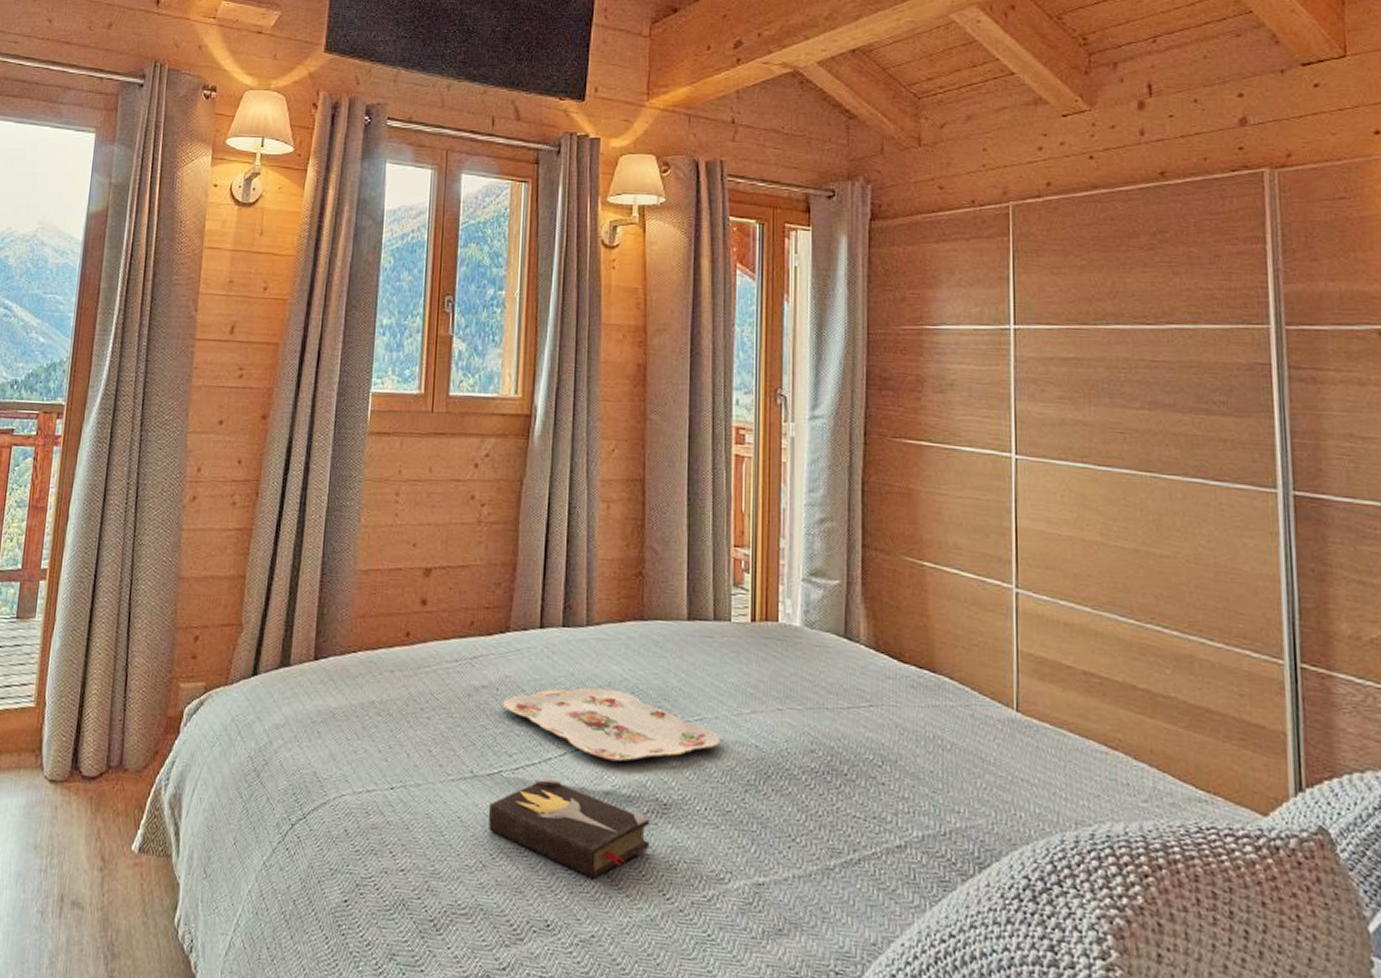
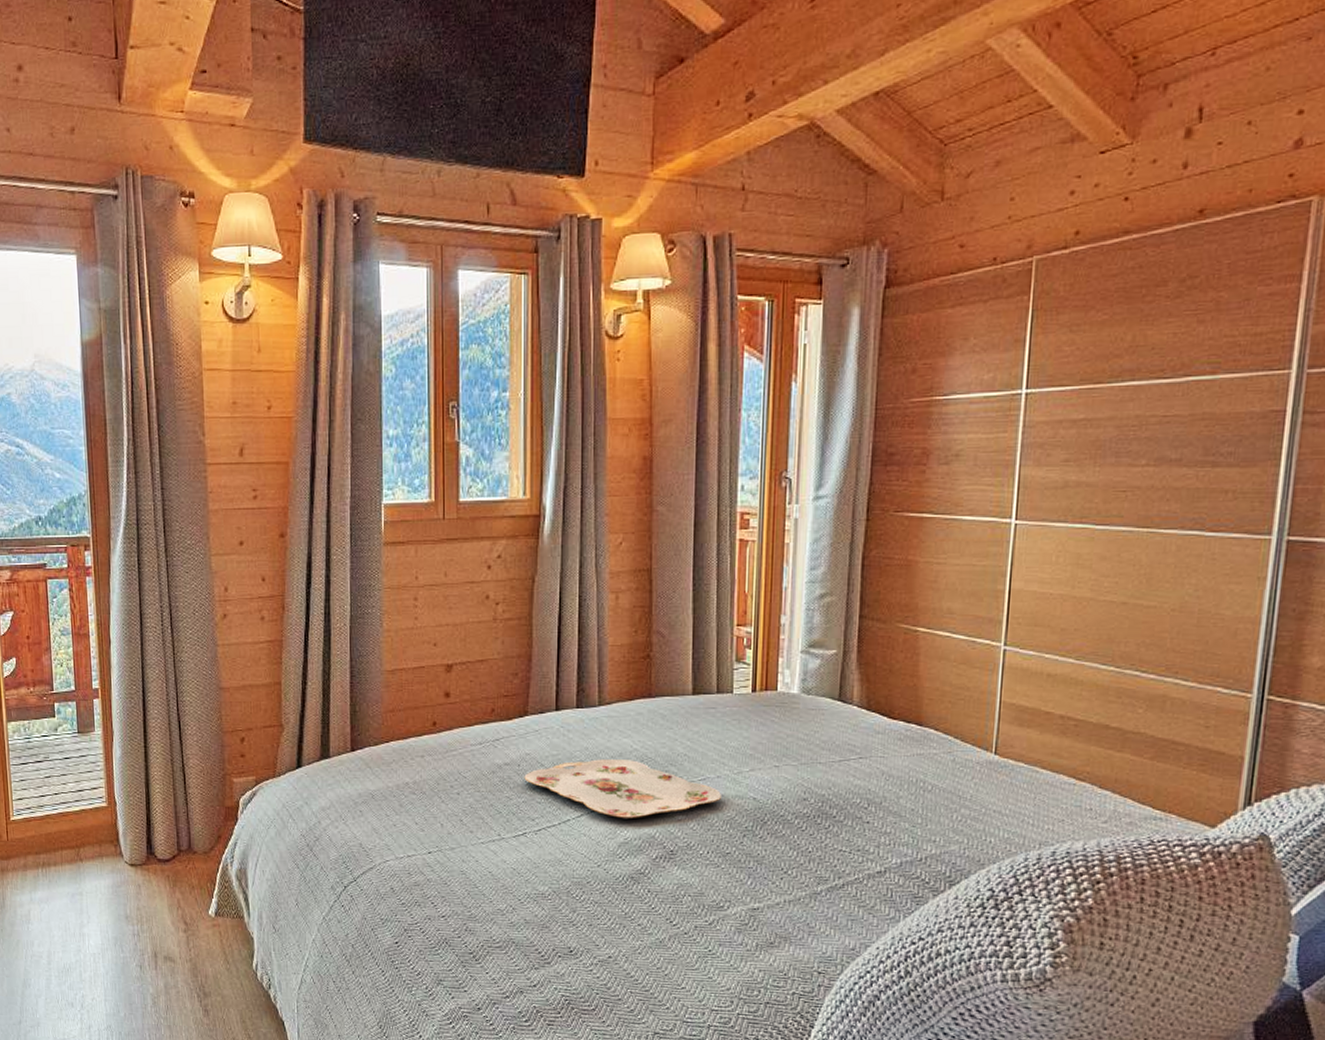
hardback book: present [489,777,650,879] -> none [517,835,659,914]

